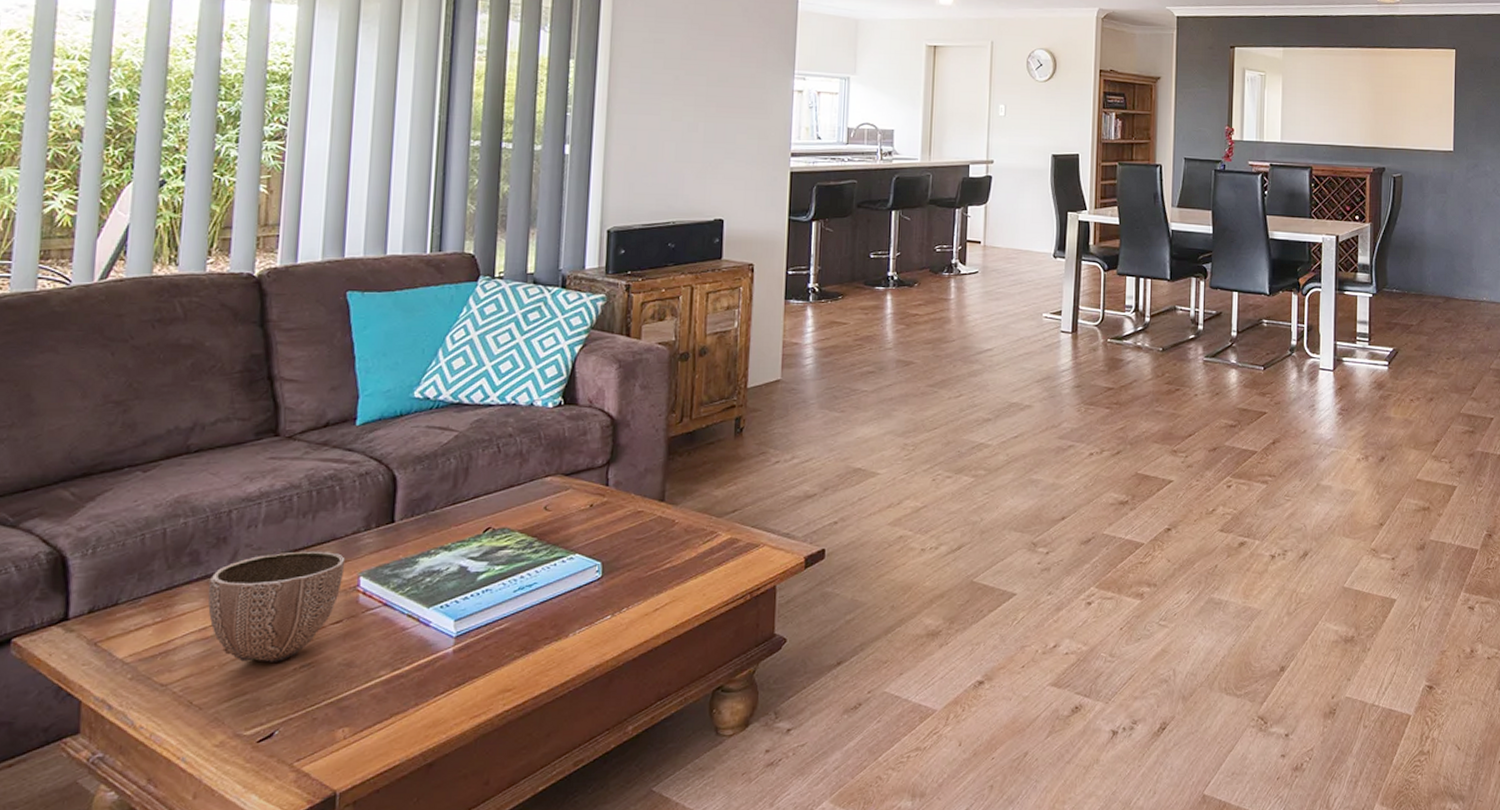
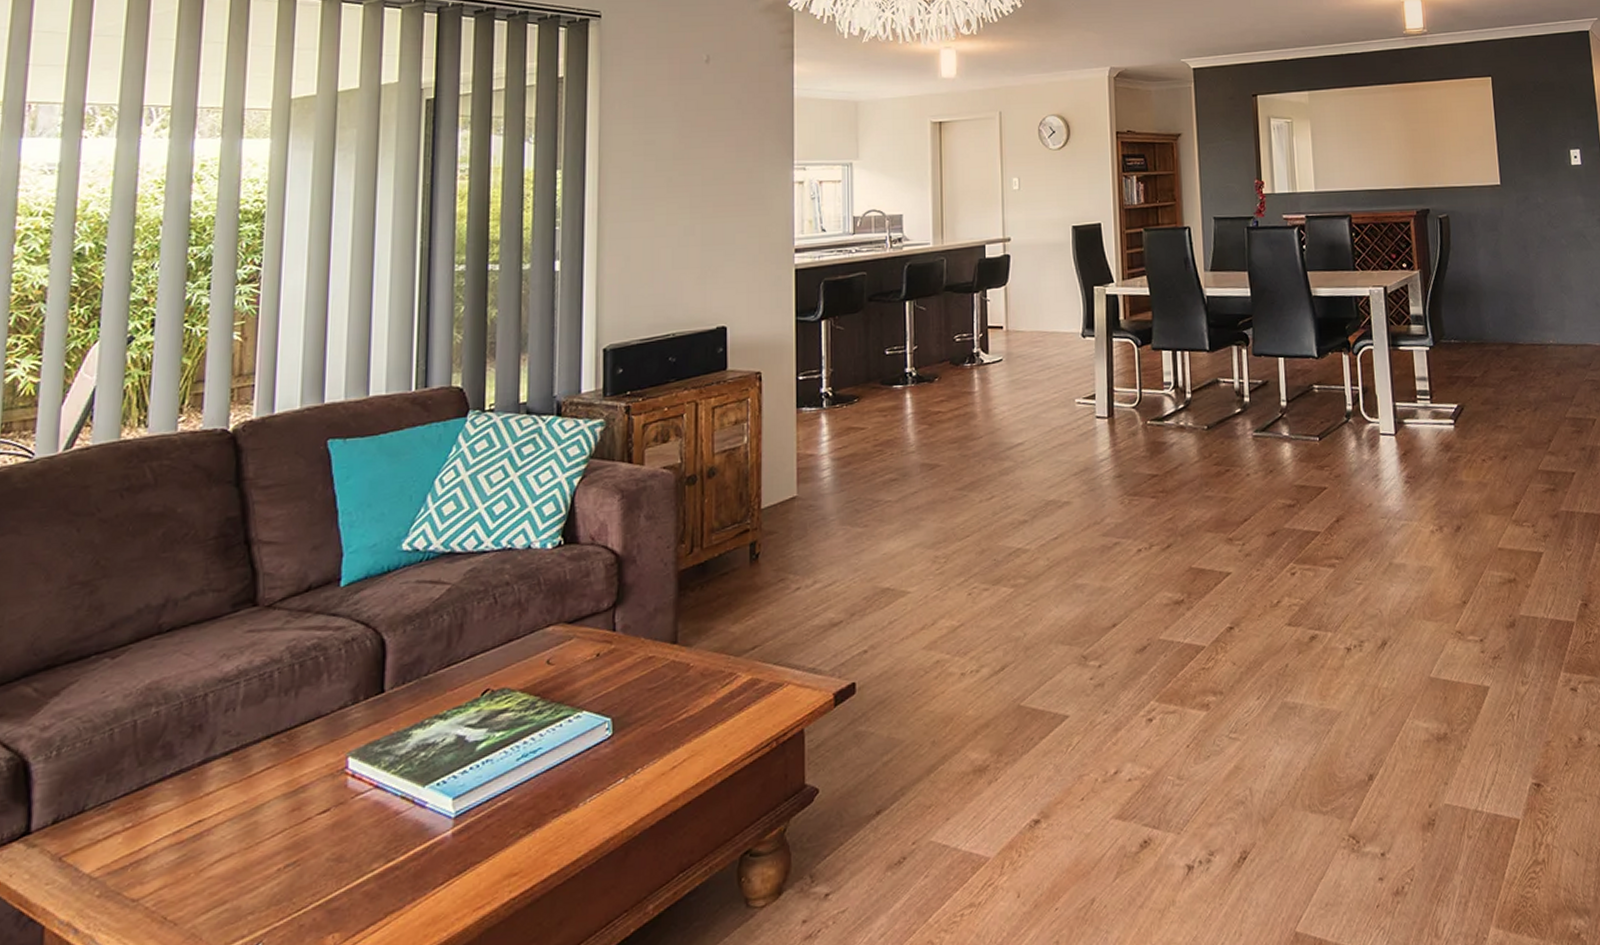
decorative bowl: present [207,551,345,662] -> none [182,731,332,866]

